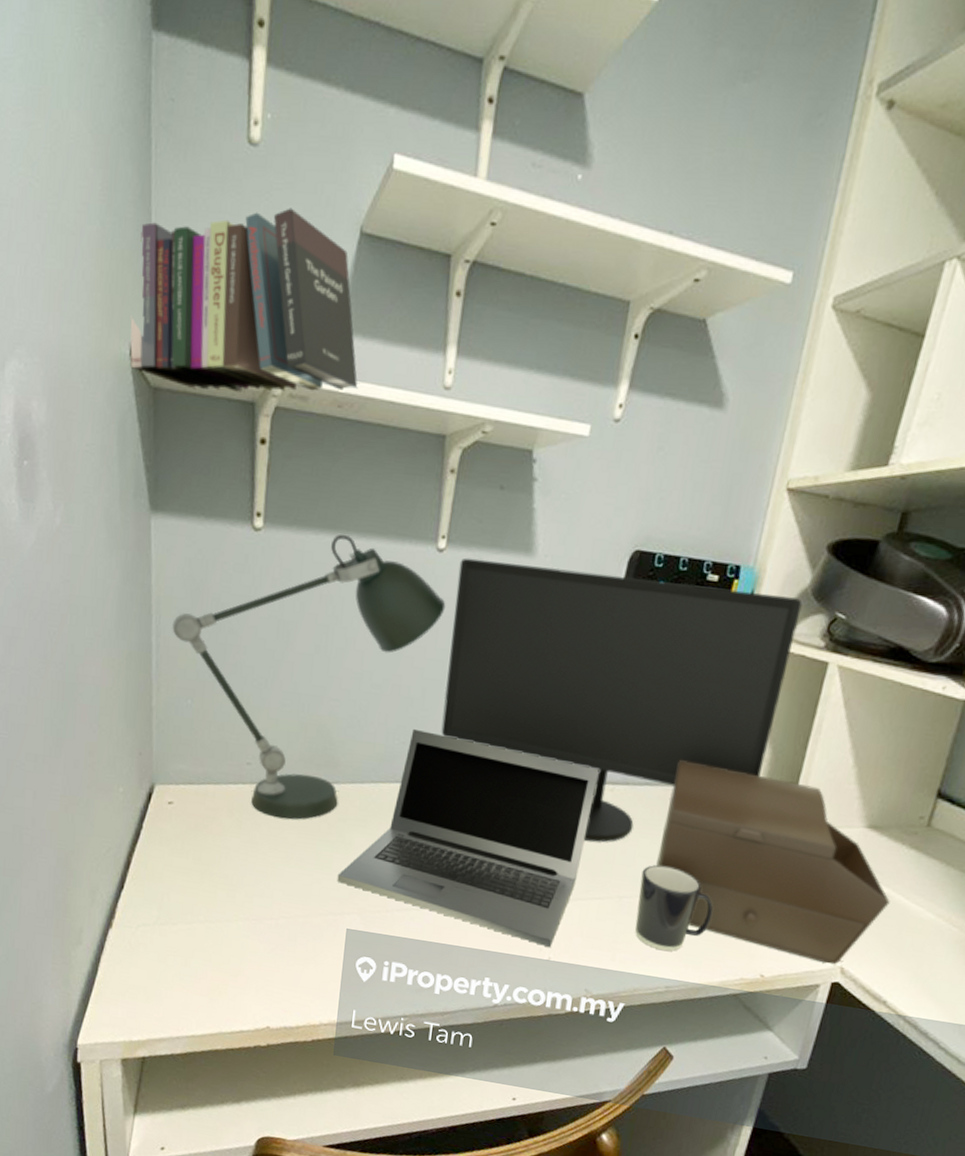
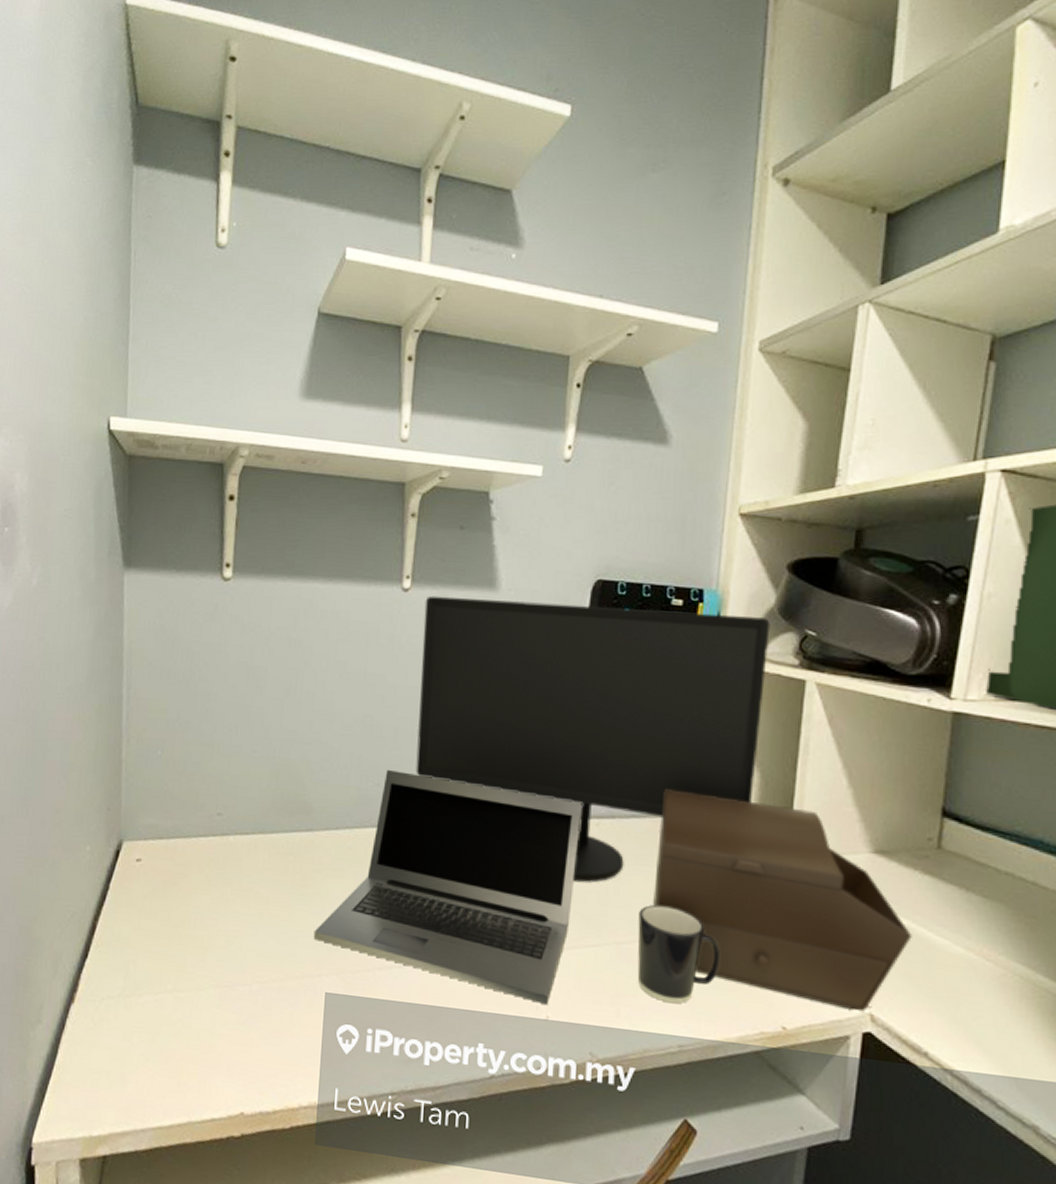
books: present [130,208,358,392] -> none [108,296,319,455]
desk lamp: present [172,534,446,819] -> none [143,579,414,872]

